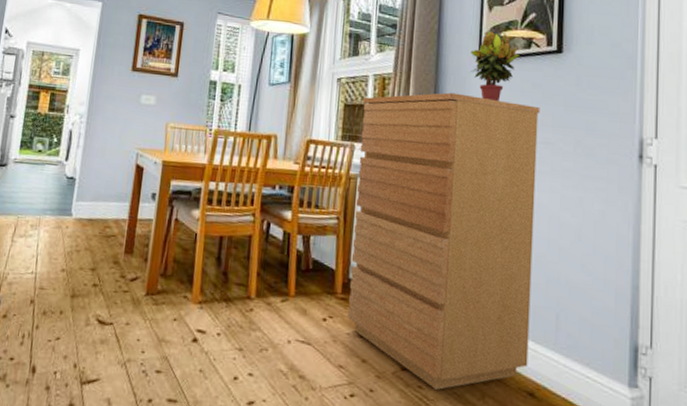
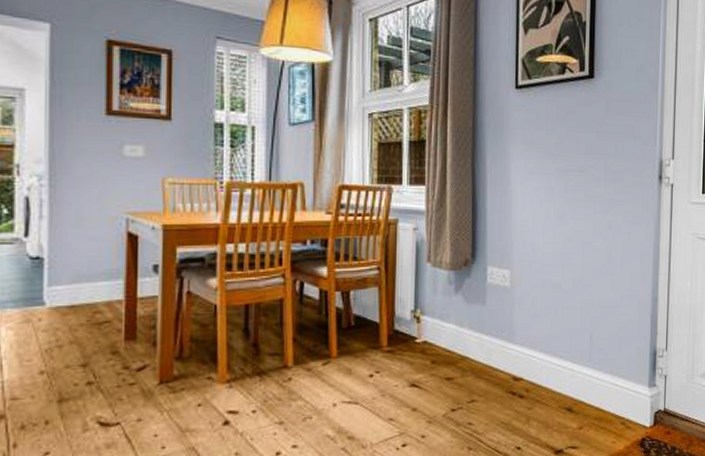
dresser: present [348,92,540,390] -> none [394,124,574,423]
potted plant: present [470,30,519,101] -> none [507,55,554,130]

